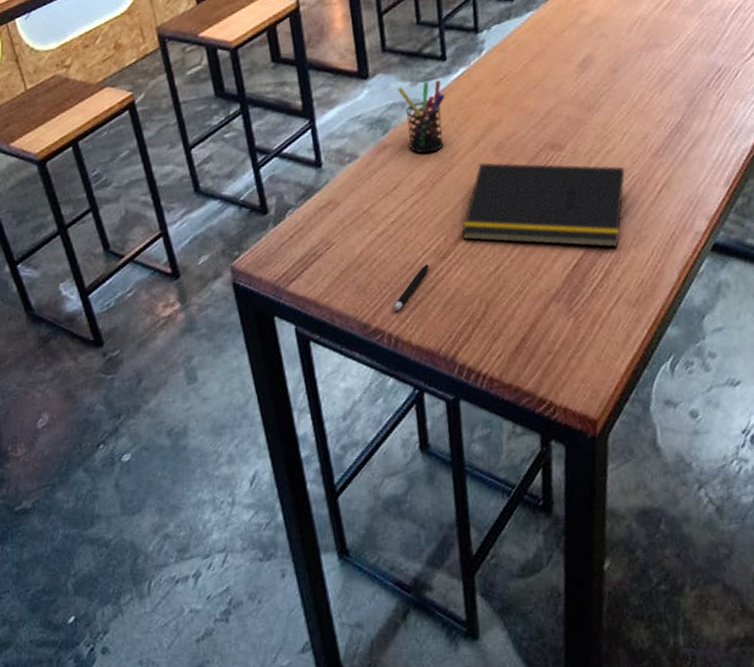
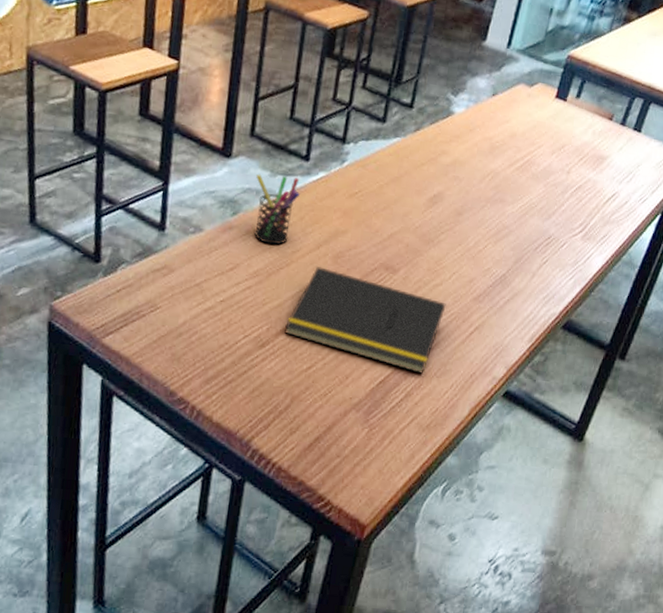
pen: present [394,263,430,311] -> none [203,347,247,386]

